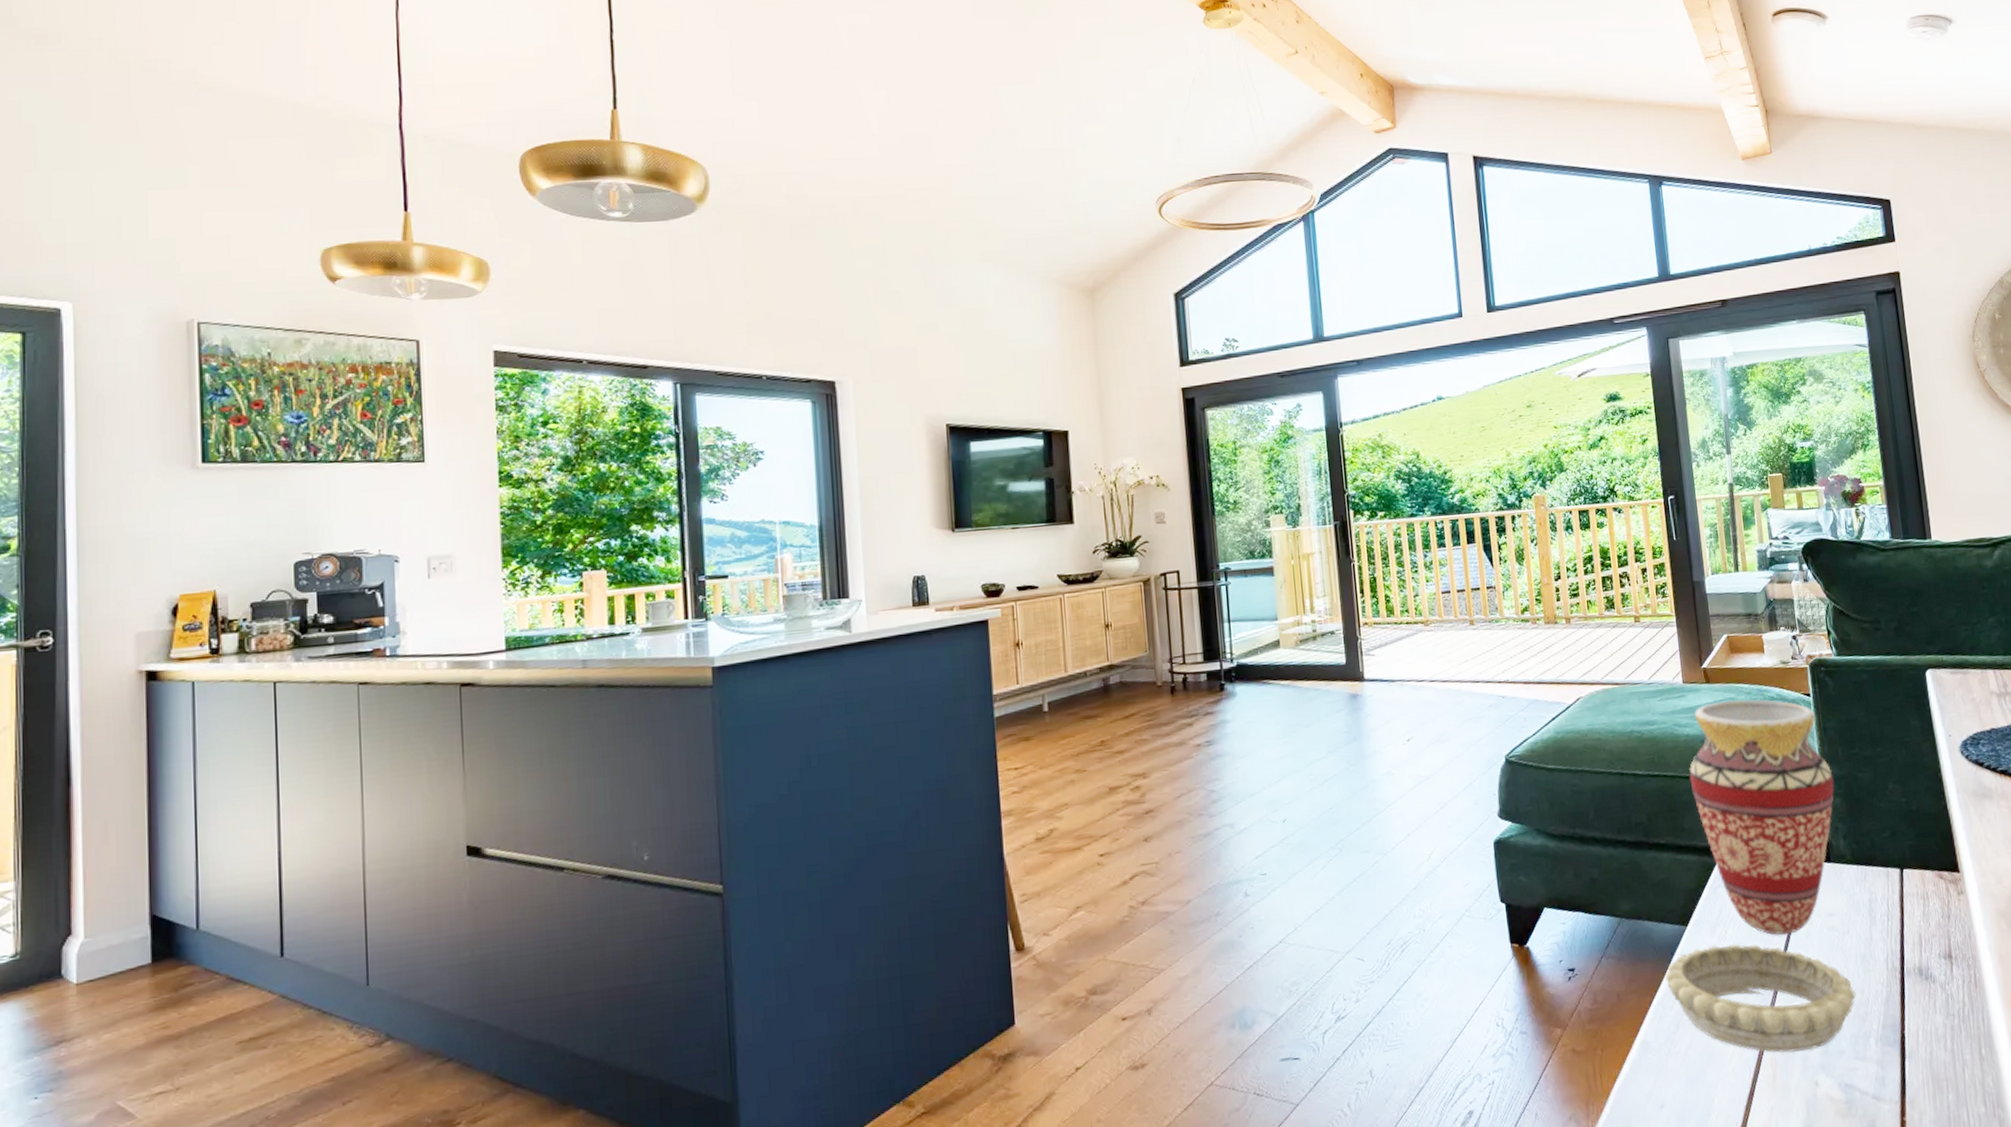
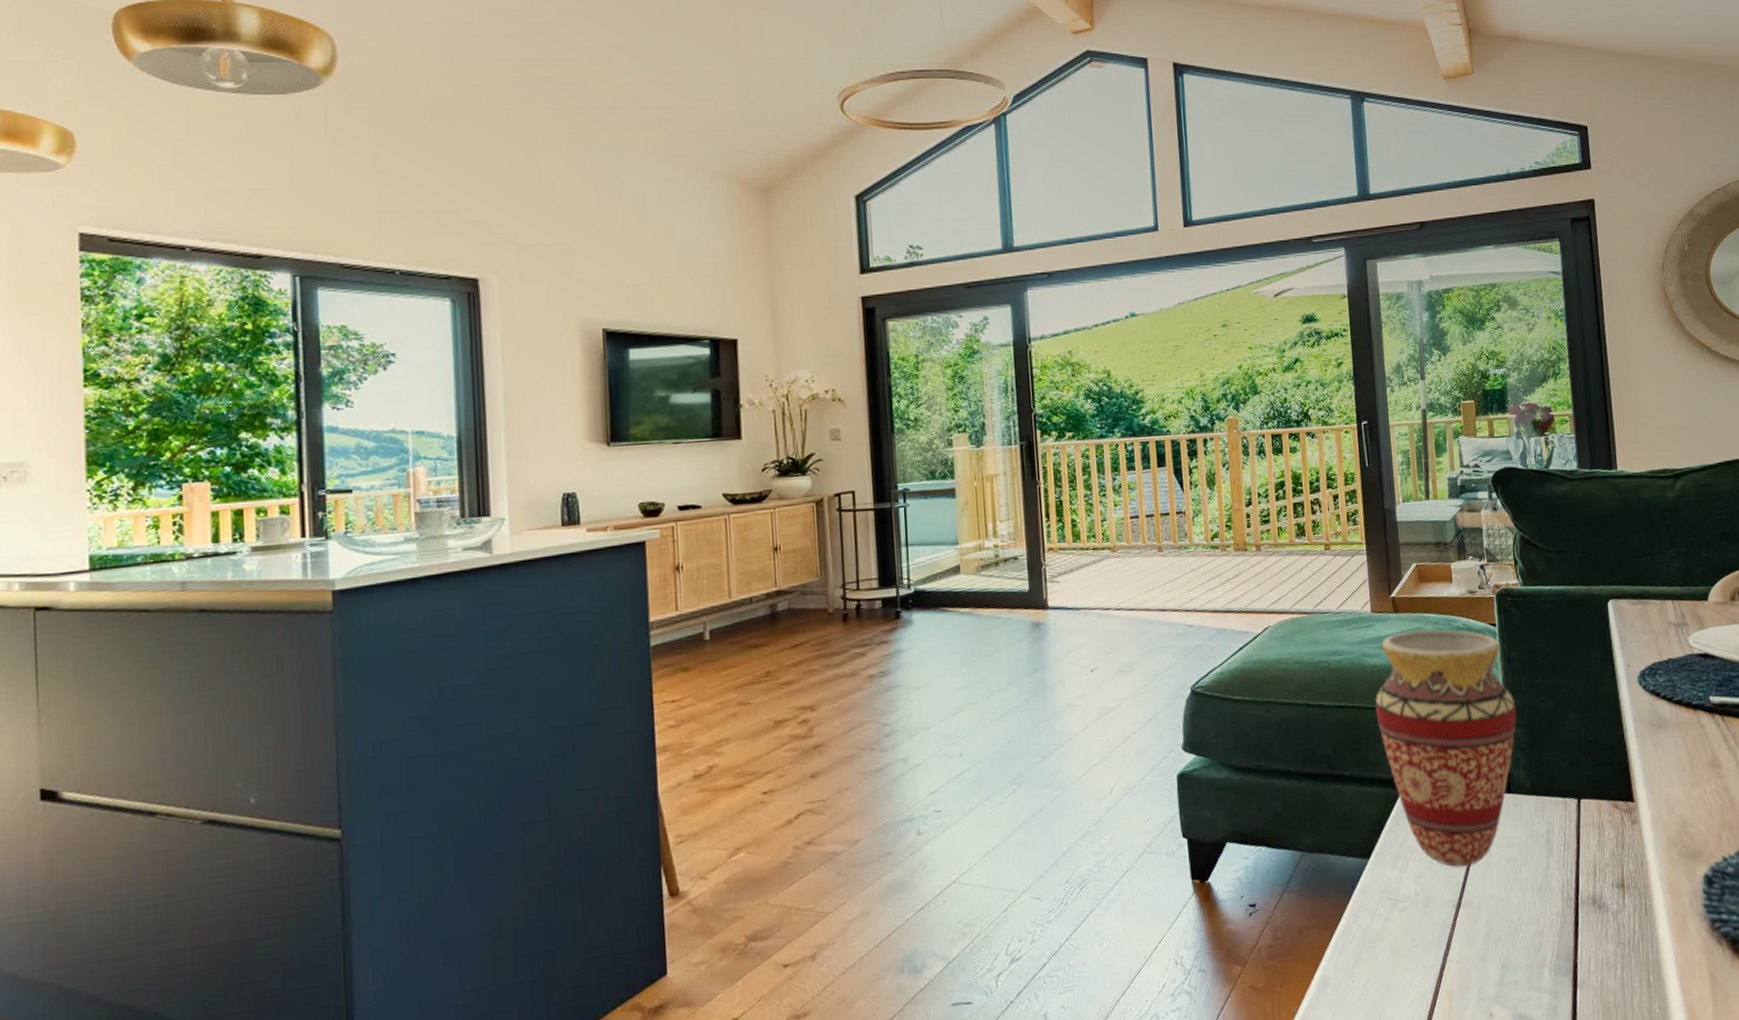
decorative bowl: present [1665,944,1856,1054] -> none [1346,876,1532,986]

